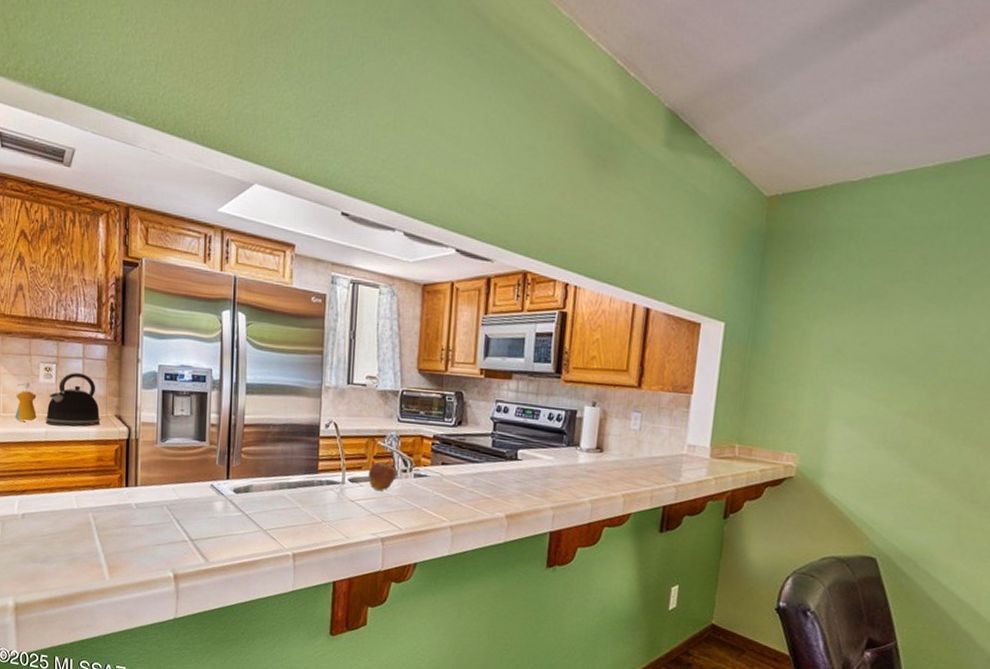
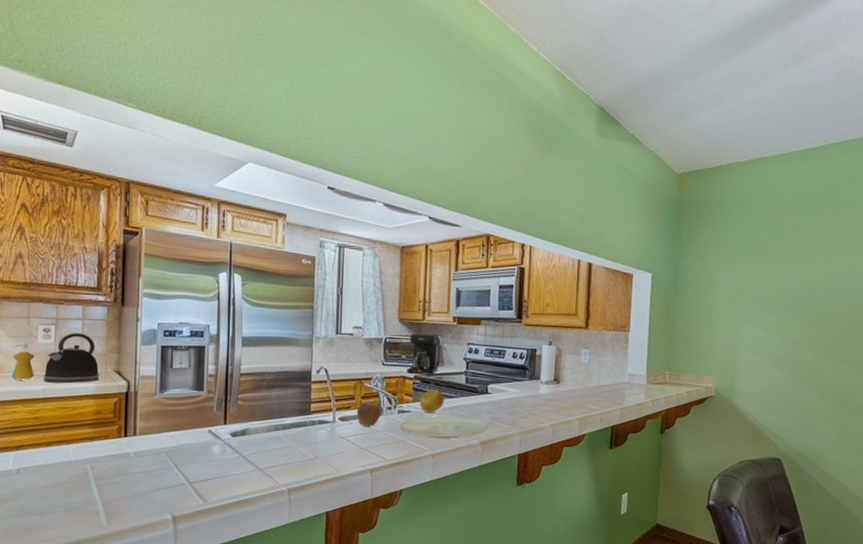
plate: none [415,482,518,509] -> present [399,415,490,439]
coffee maker: none [425,385,463,435] -> present [407,332,439,375]
fruit: none [438,452,467,479] -> present [419,389,445,413]

